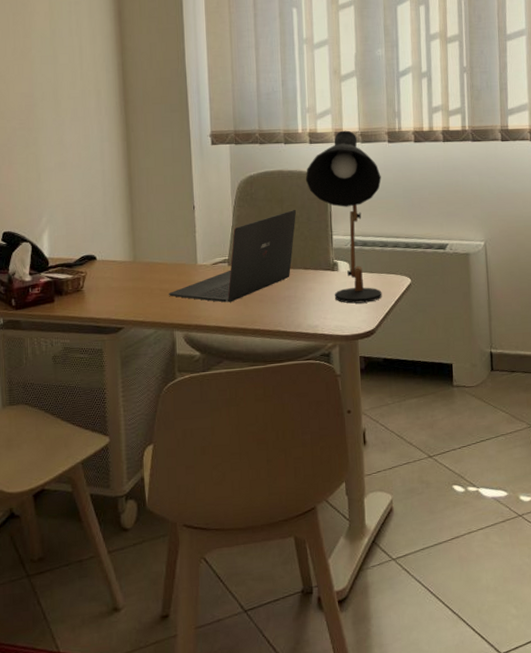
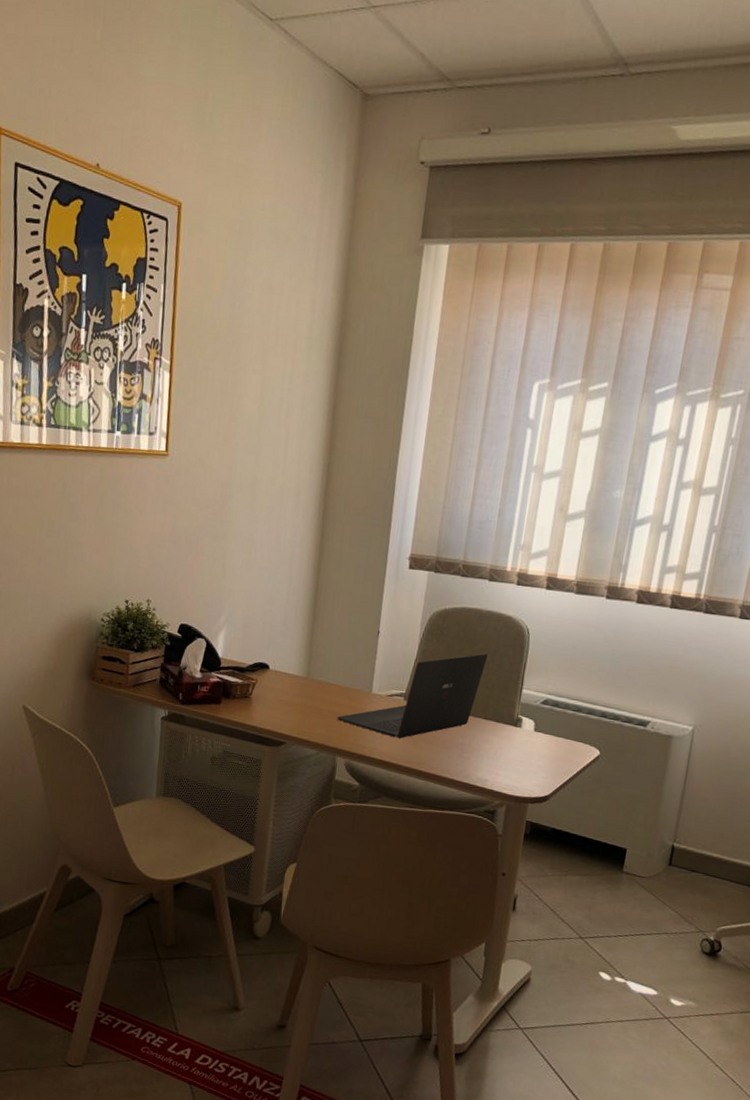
desk lamp: present [305,130,382,304] -> none [504,576,590,768]

